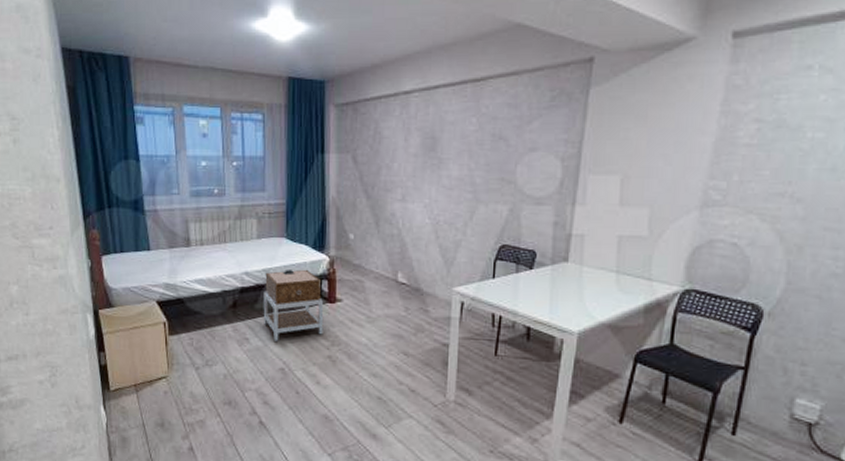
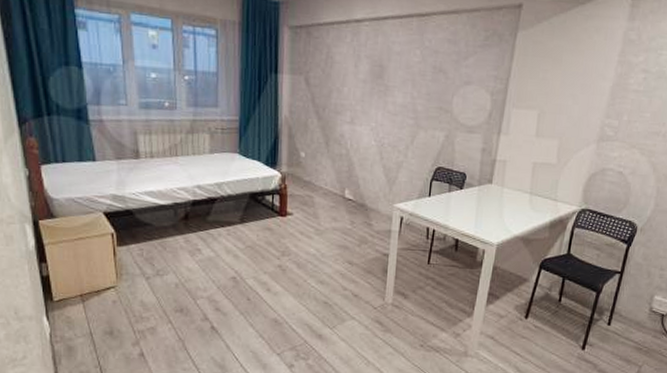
nightstand: present [263,269,324,341] -> none [215,184,275,252]

